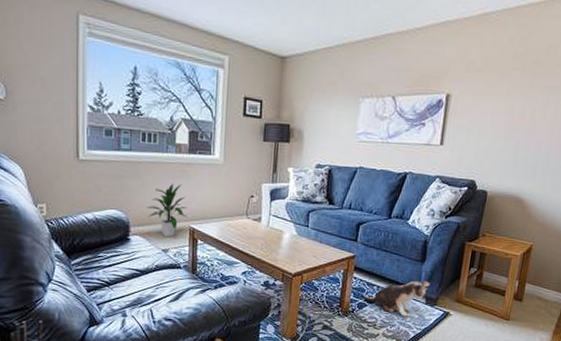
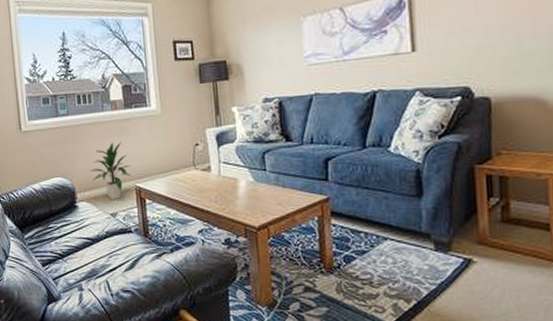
plush toy: present [363,280,430,317] -> none [349,221,436,269]

